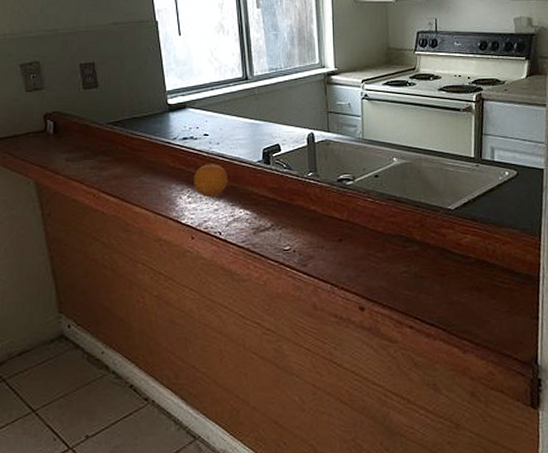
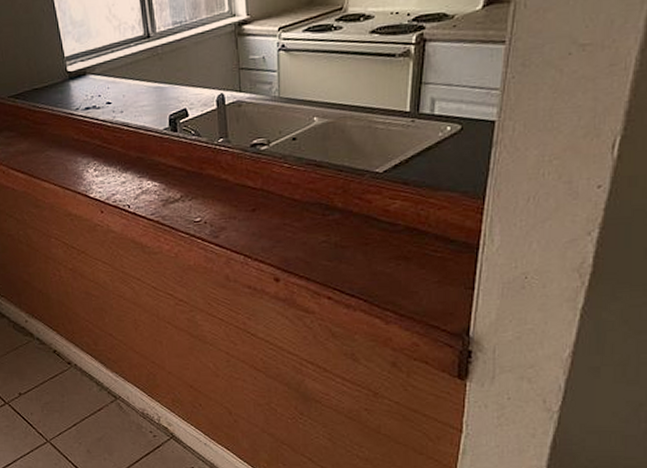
fruit: present [194,164,228,198] -> none [99,134,134,170]

